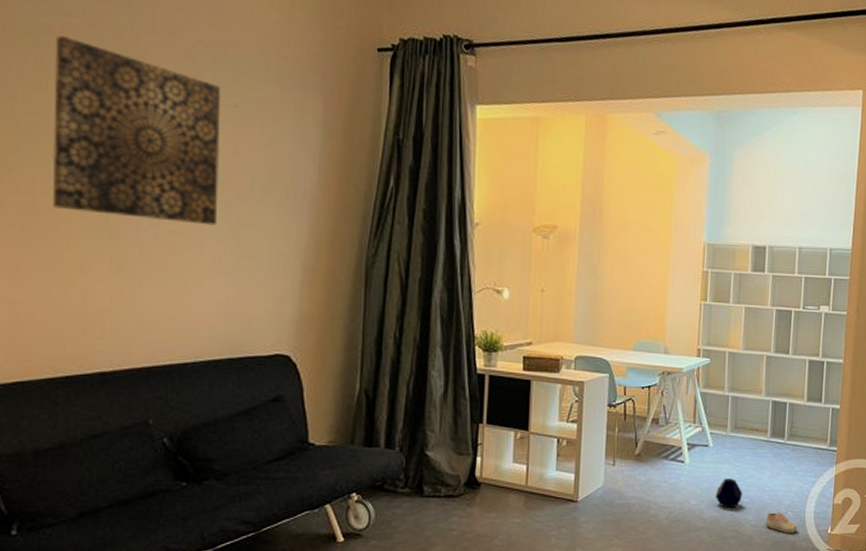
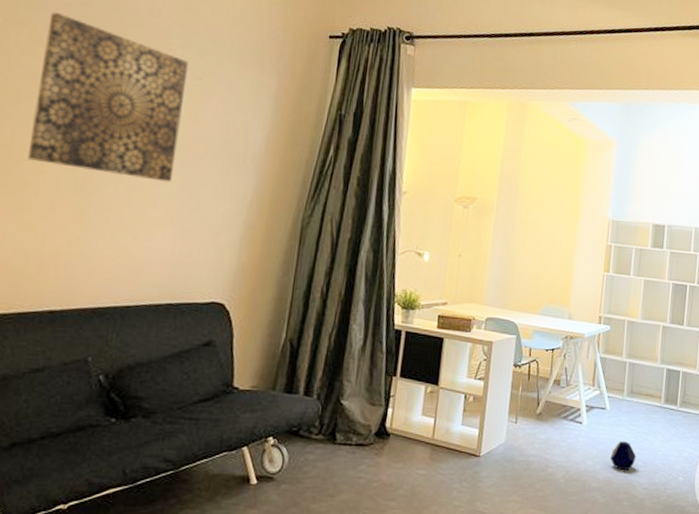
shoe: present [765,512,798,533] -> none [656,477,688,498]

